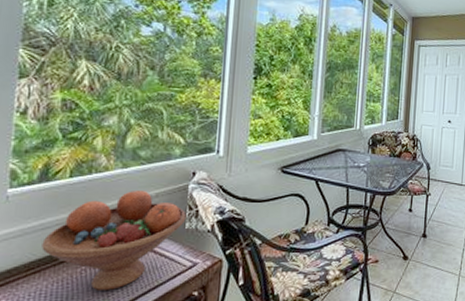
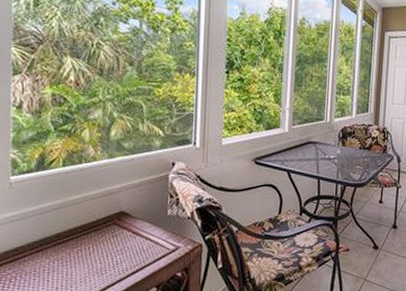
fruit bowl: present [41,189,187,291] -> none [42,178,168,270]

